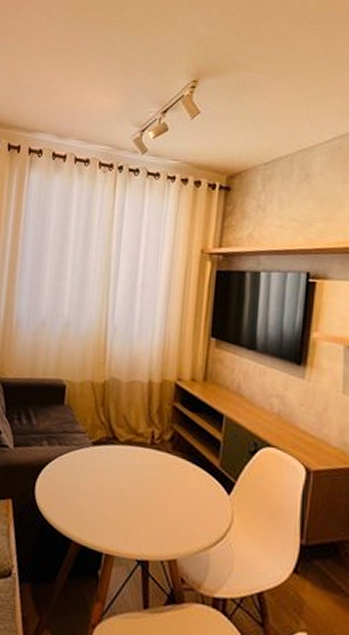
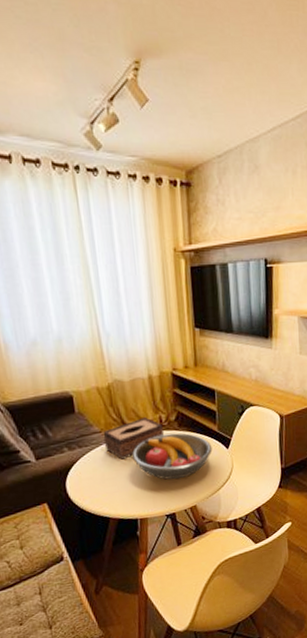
tissue box: none [85,427,155,473] -> present [103,417,165,460]
fruit bowl: none [113,453,210,517] -> present [132,433,213,480]

